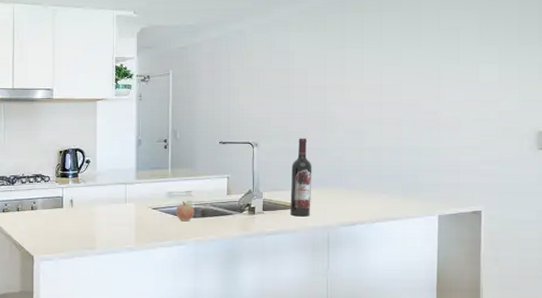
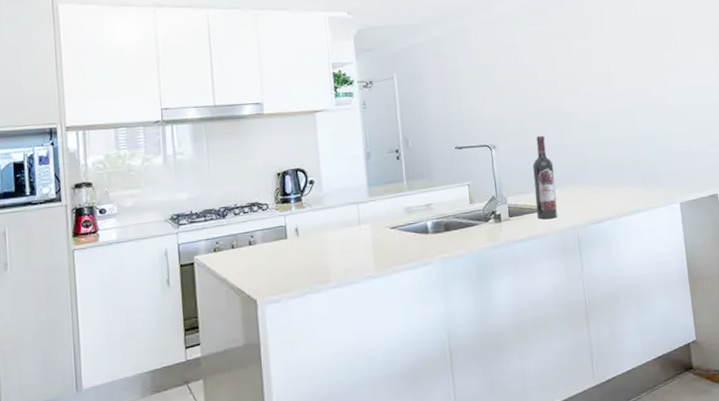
fruit: present [176,200,194,222] -> none [416,214,437,239]

